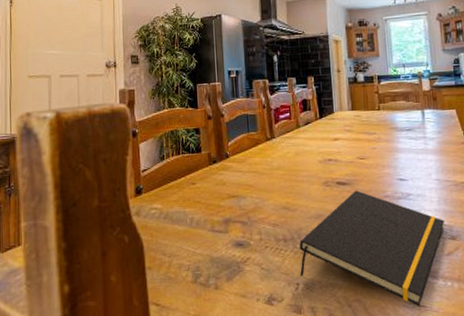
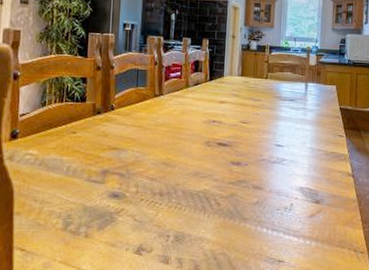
notepad: present [299,190,445,307] -> none [172,152,312,262]

